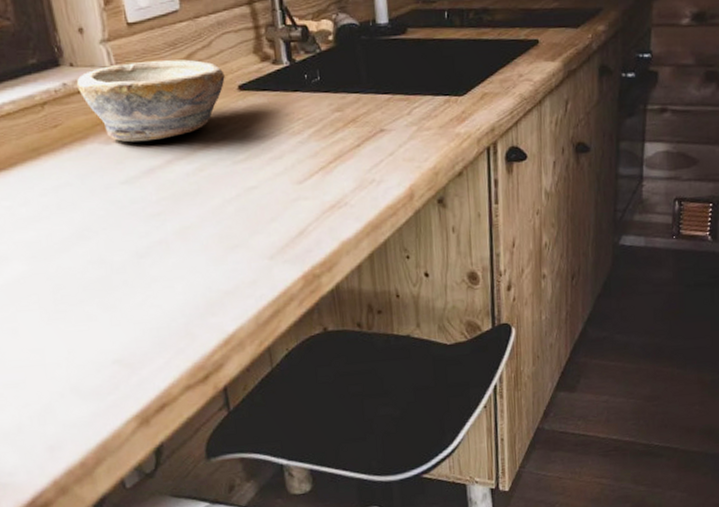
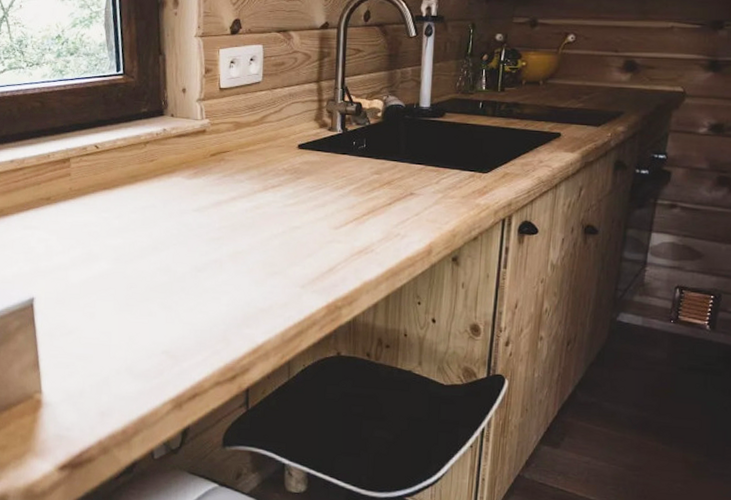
bowl: present [76,59,225,142] -> none [173,118,289,181]

